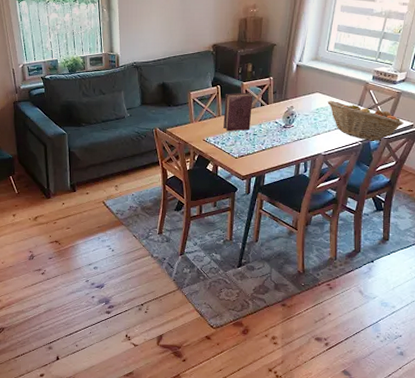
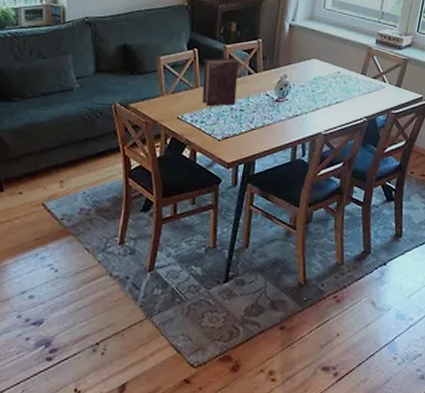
fruit basket: present [327,100,404,141] -> none [326,68,412,117]

